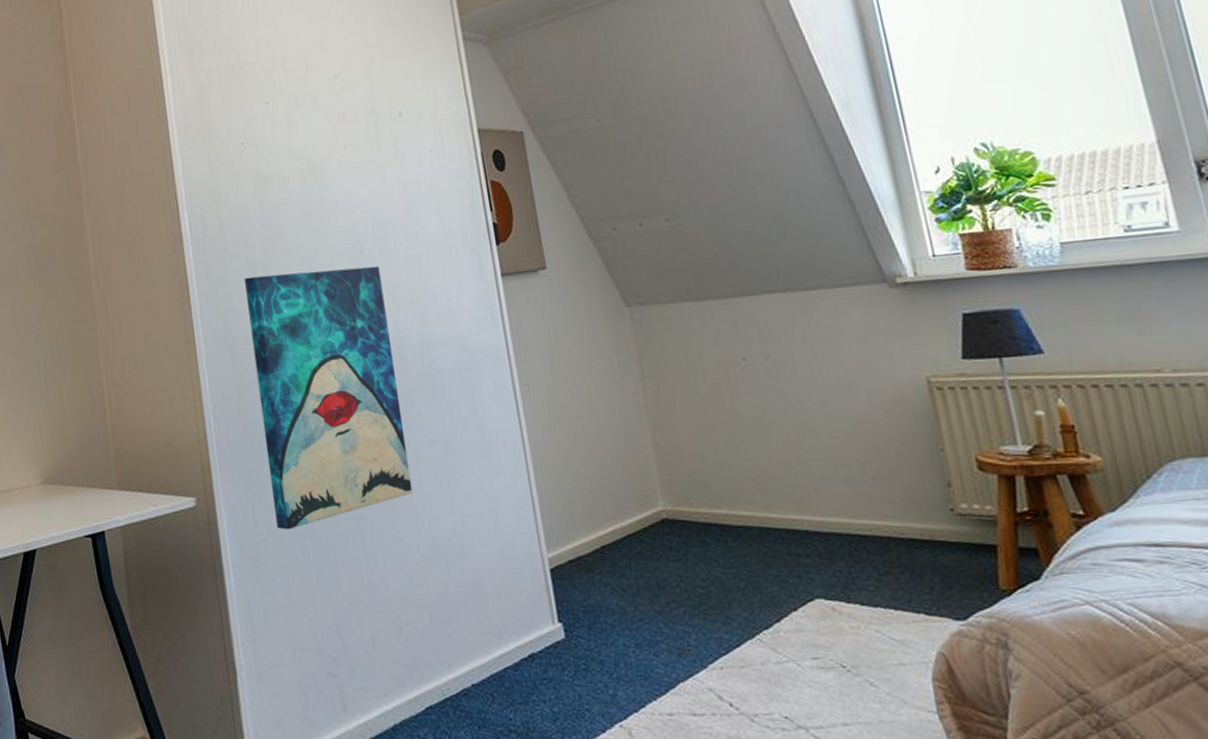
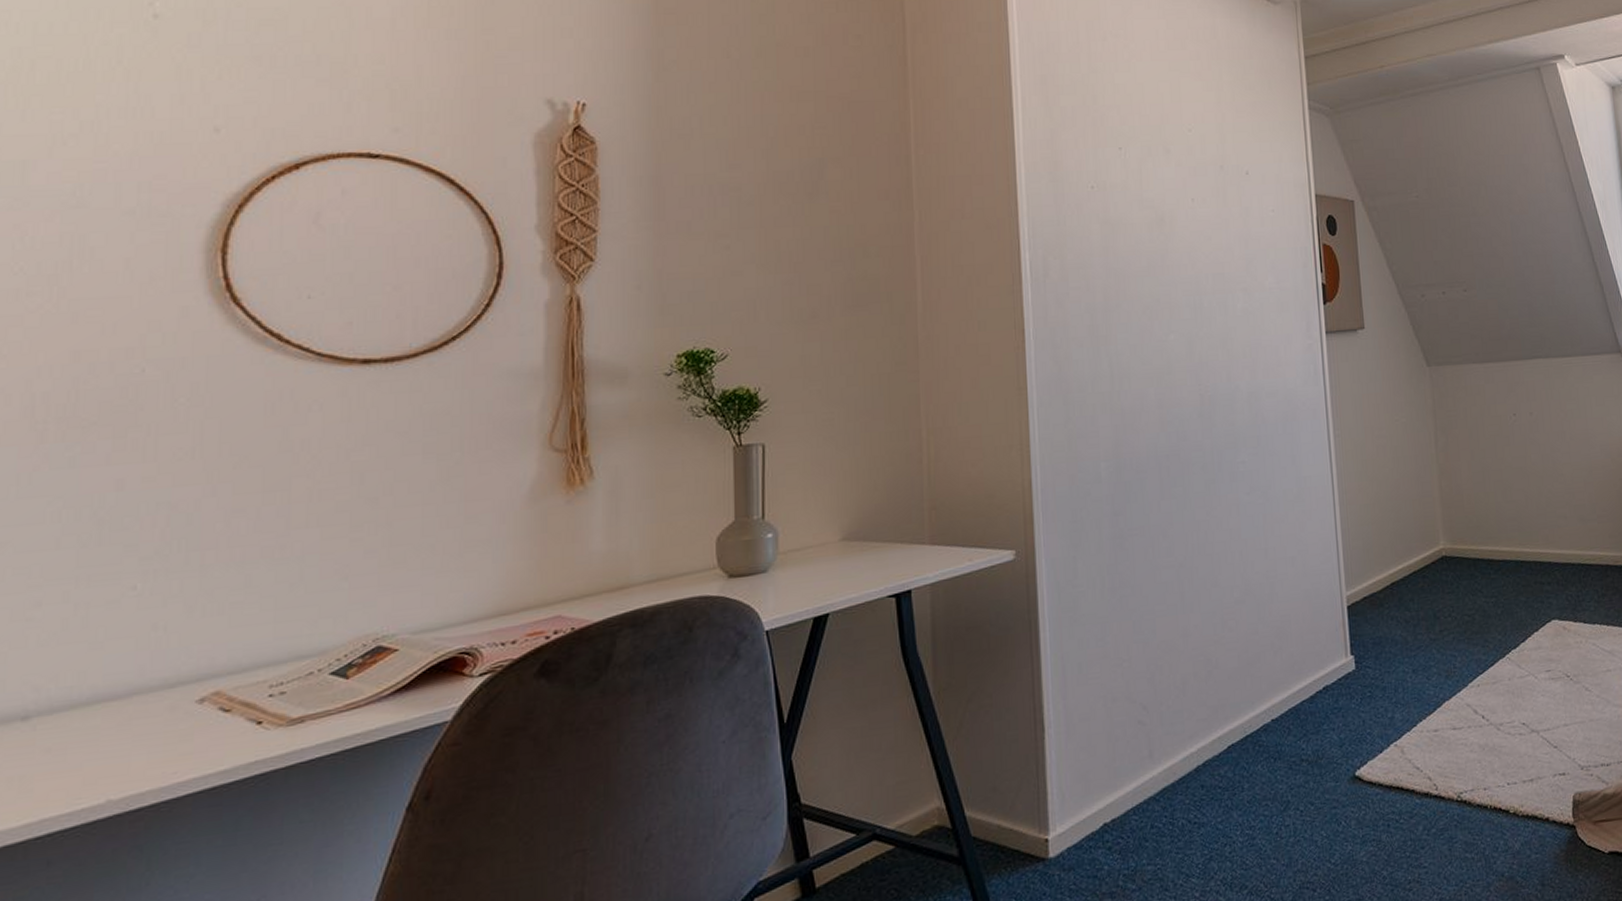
wall art: present [244,265,413,530] -> none [1084,318,1232,580]

